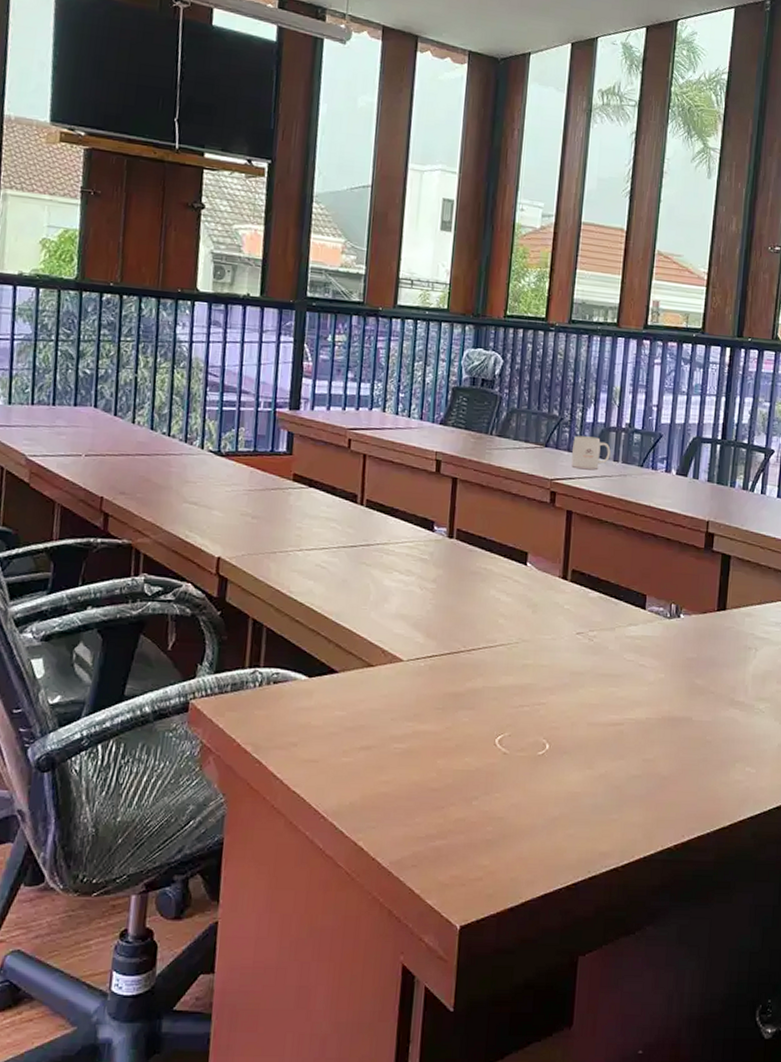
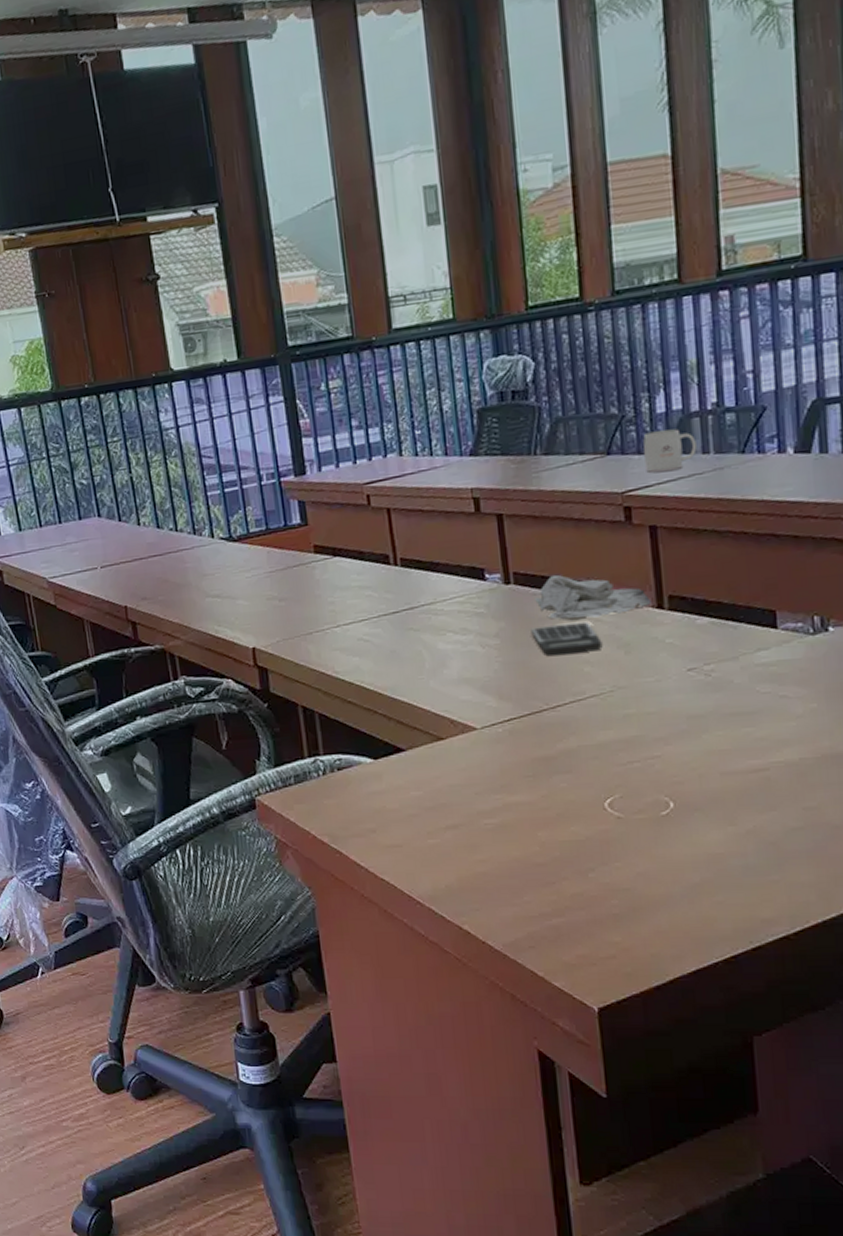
calculator: none [462,579,517,606] -> present [531,621,603,655]
tissue: none [470,538,559,579] -> present [535,575,652,621]

